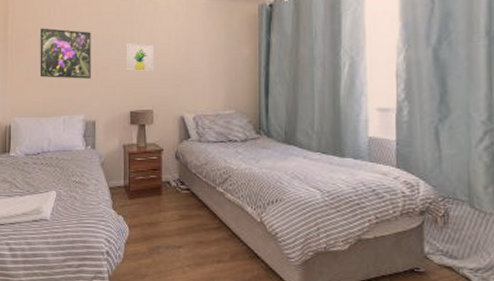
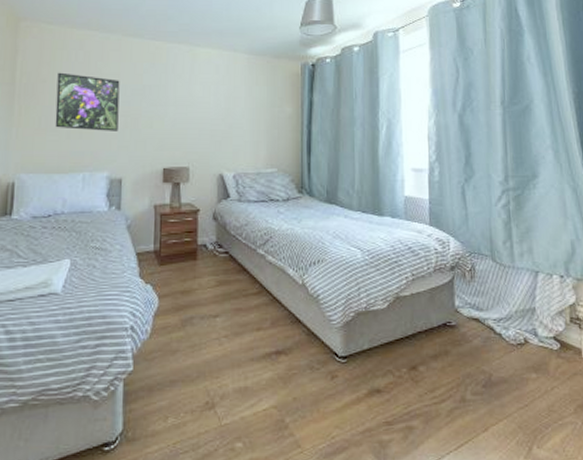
wall art: present [127,43,155,72] -> none [160,94,192,126]

